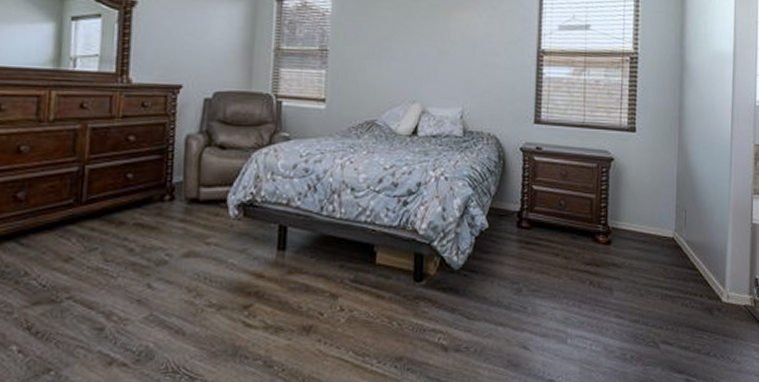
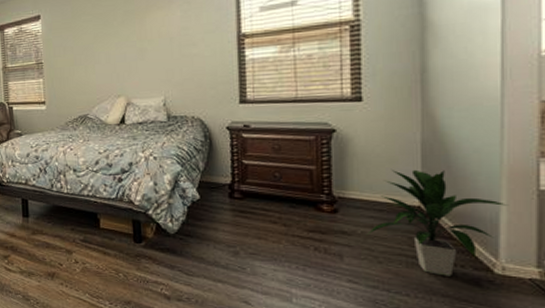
indoor plant: none [633,201,732,307] -> present [367,169,508,276]

